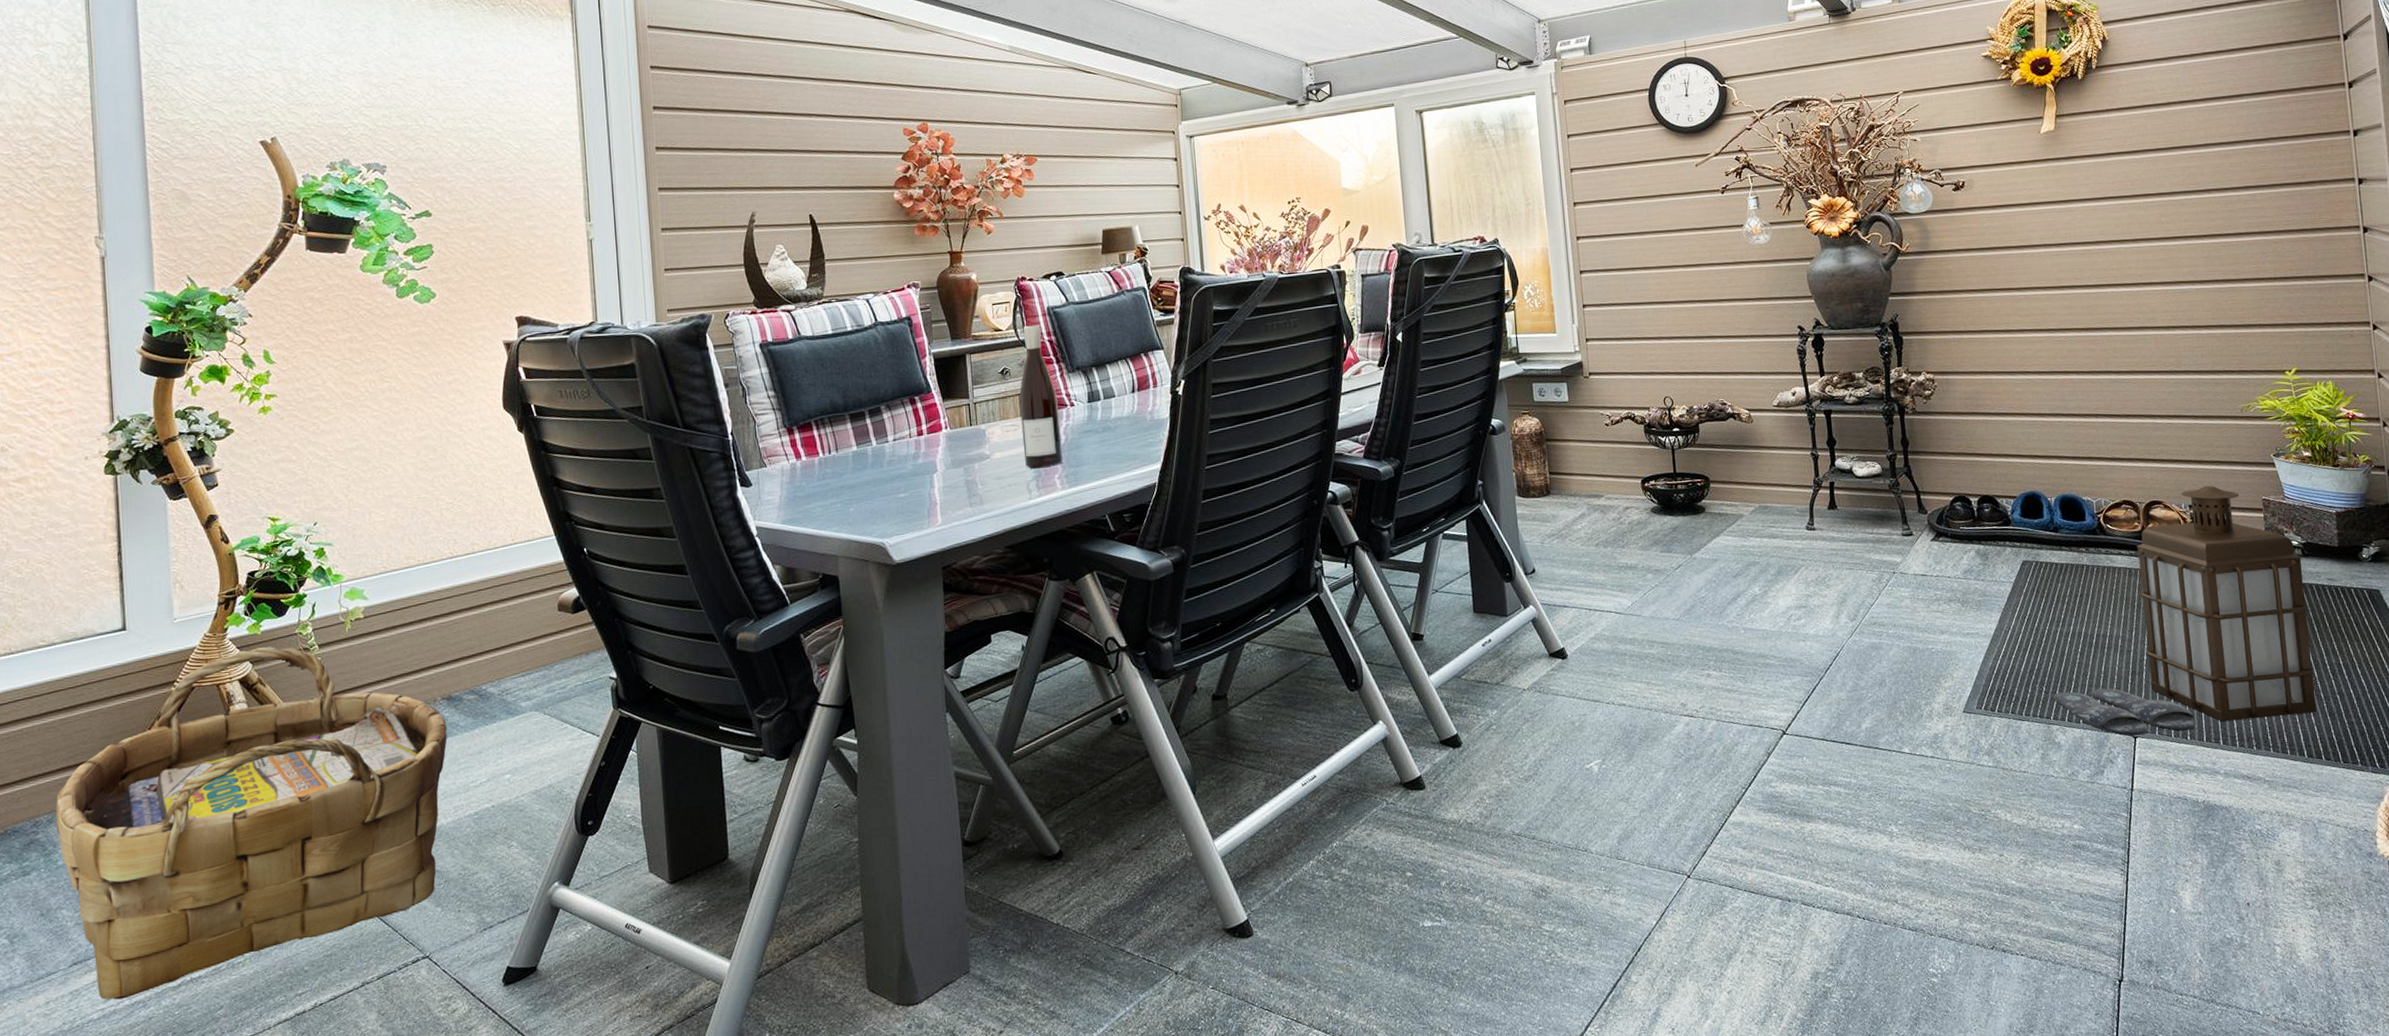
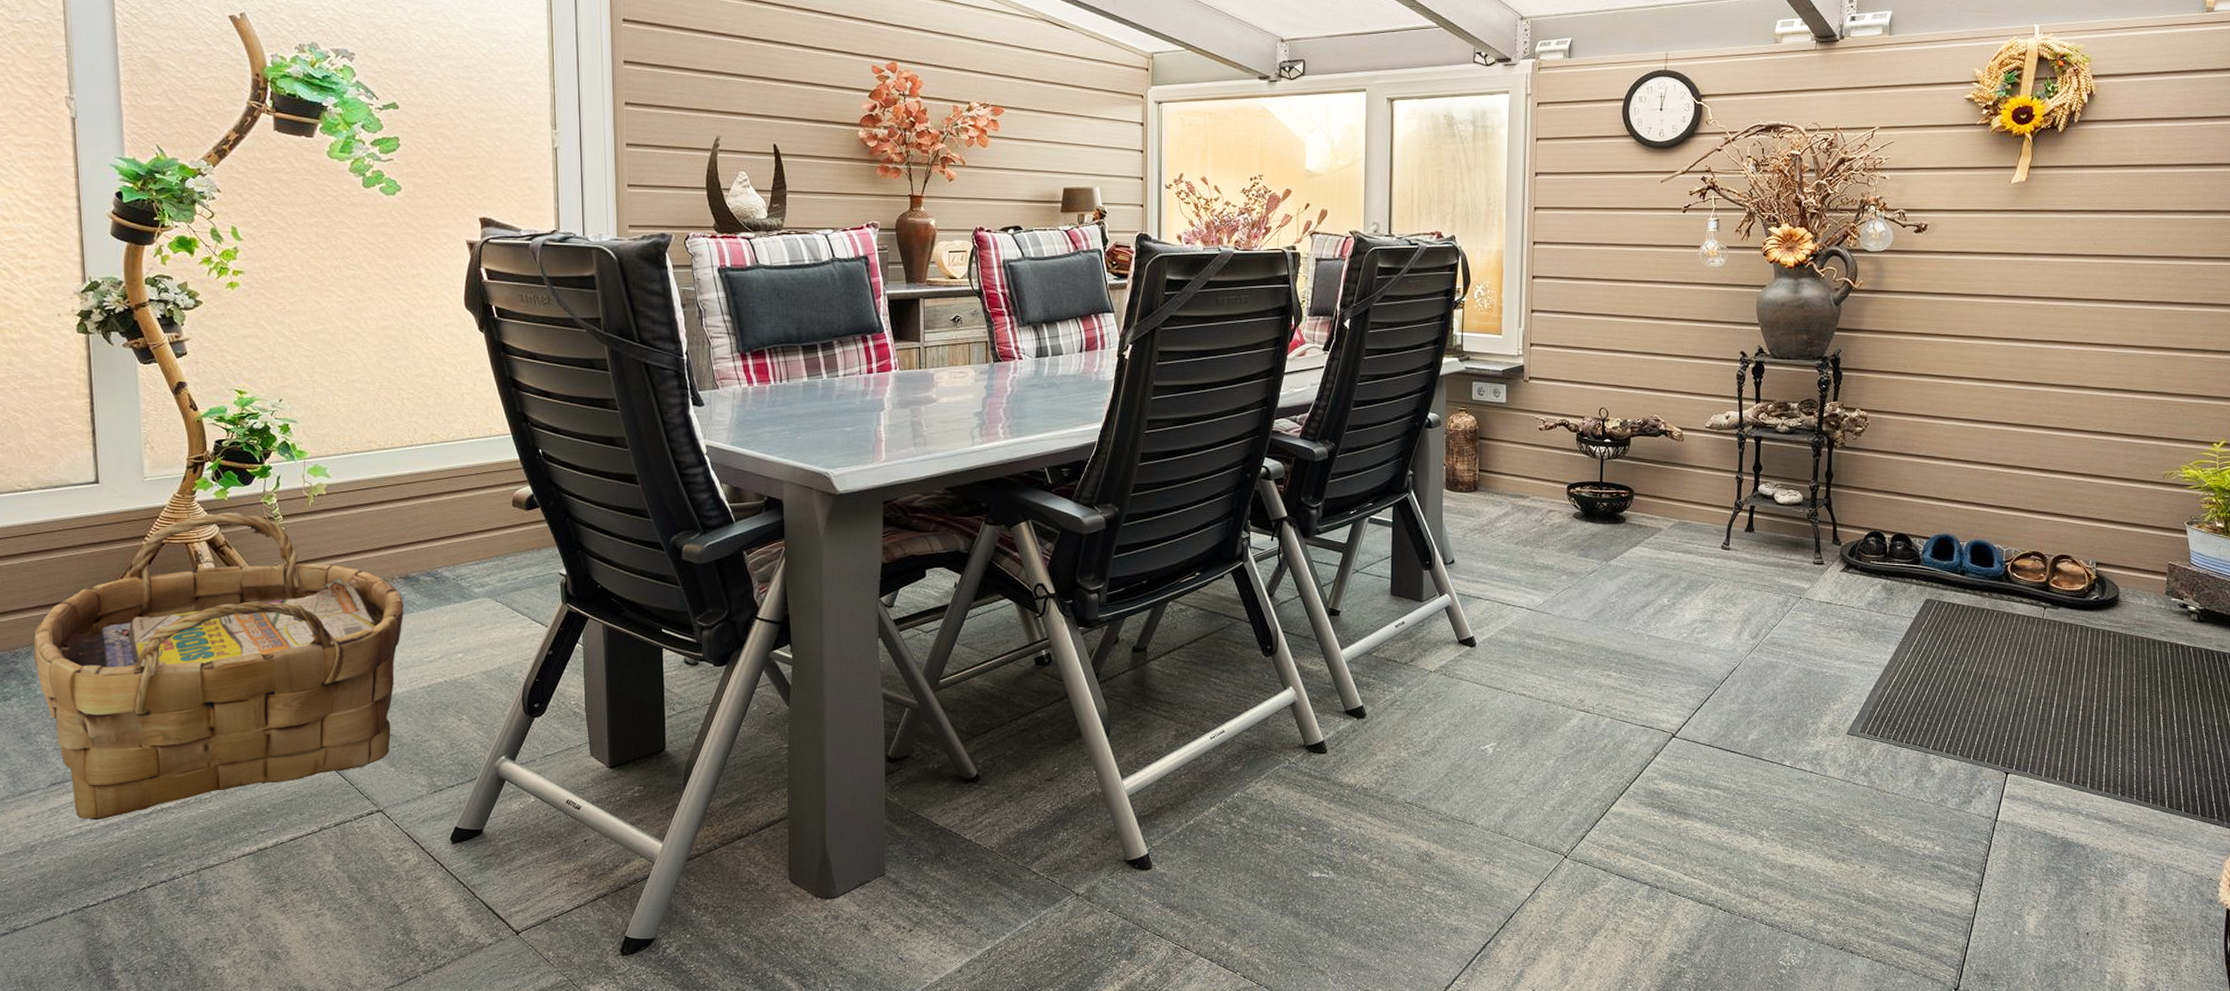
bottle: present [1019,325,1063,468] -> none [969,276,1007,416]
slippers: present [2052,688,2196,736] -> none [1934,725,2068,772]
lantern: present [2137,486,2317,722] -> none [2030,546,2196,768]

